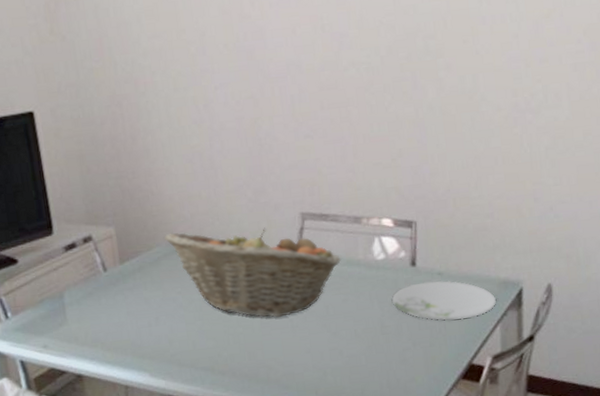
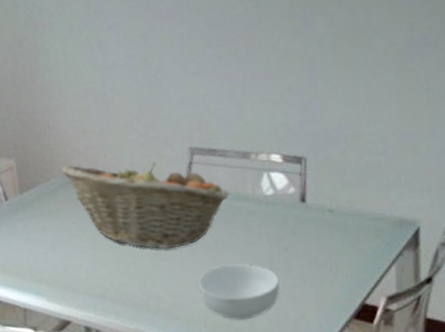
cereal bowl: none [309,329,391,386] -> present [198,263,280,320]
plate: present [391,280,497,321] -> none [280,217,392,259]

